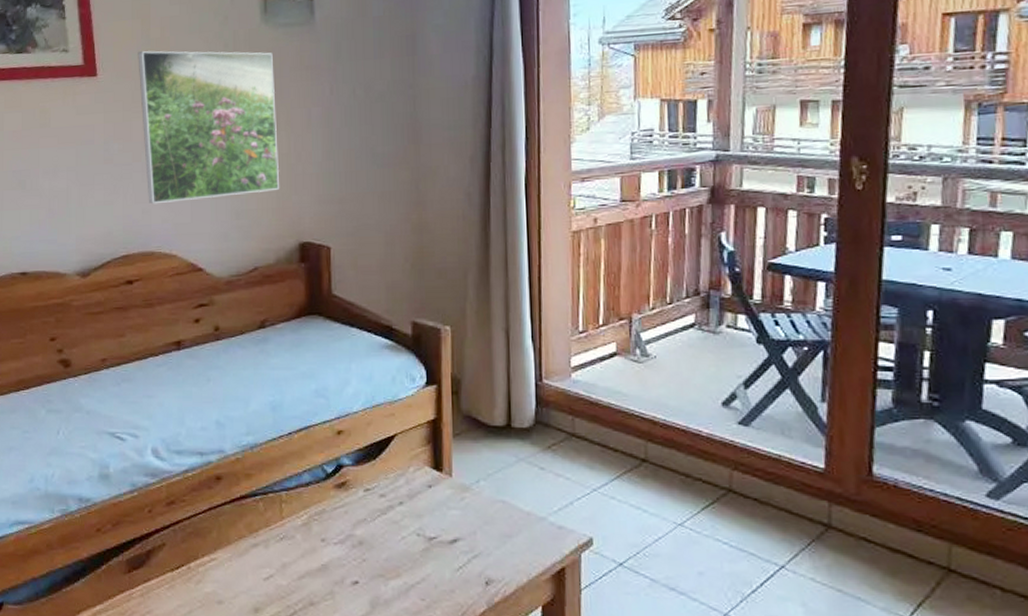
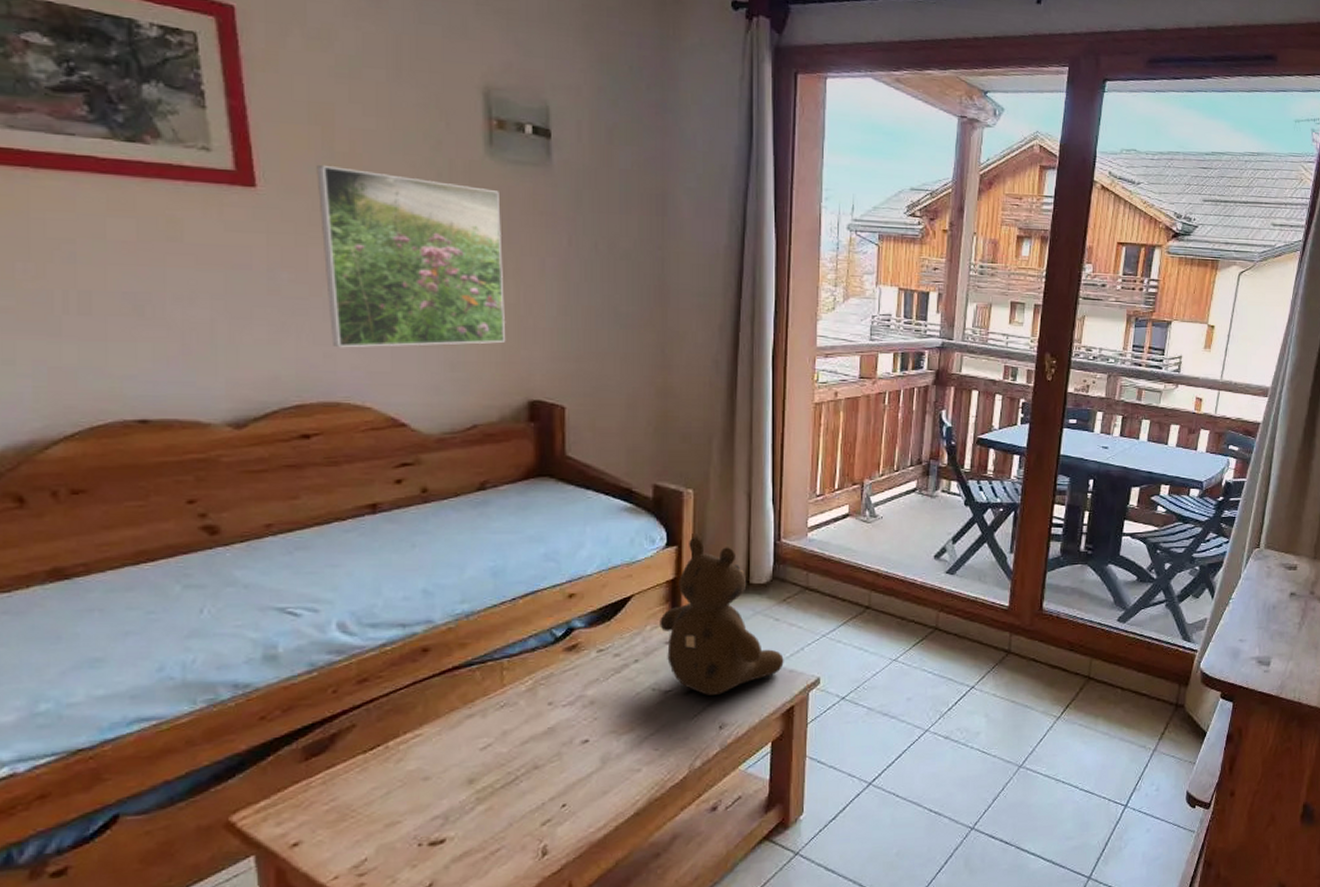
teddy bear: none [422,377,552,547] -> present [660,538,784,695]

